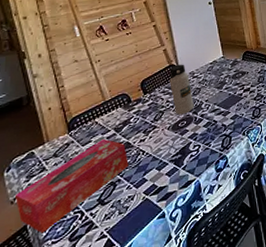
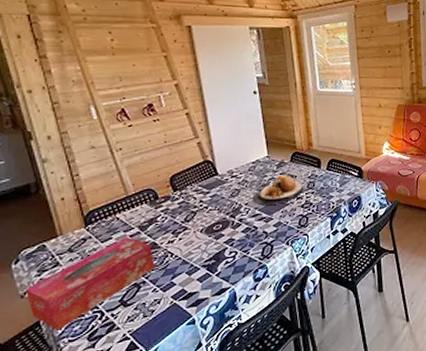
water bottle: present [169,64,194,115] -> none [204,161,232,217]
plate: none [211,72,255,101] -> present [252,175,304,205]

